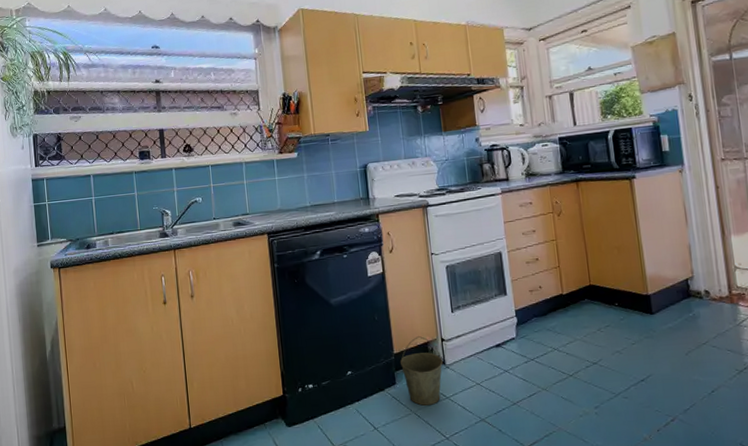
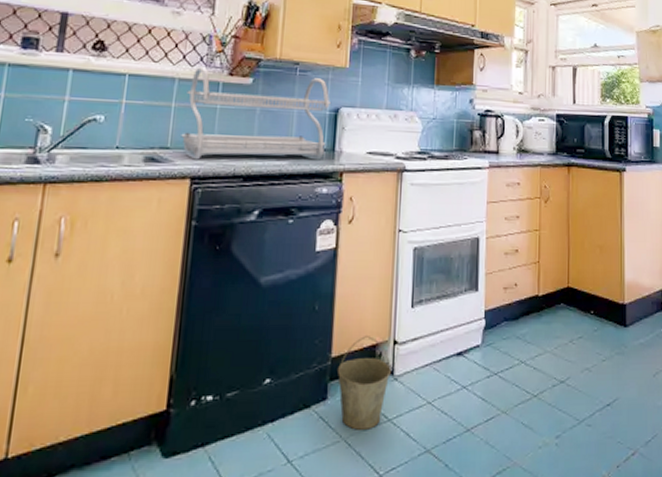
dish rack: none [252,143,362,220] -> present [181,66,332,160]

